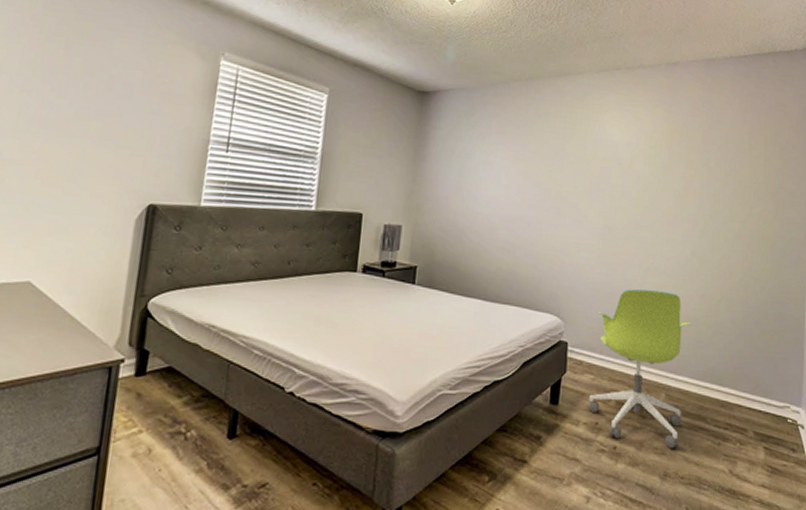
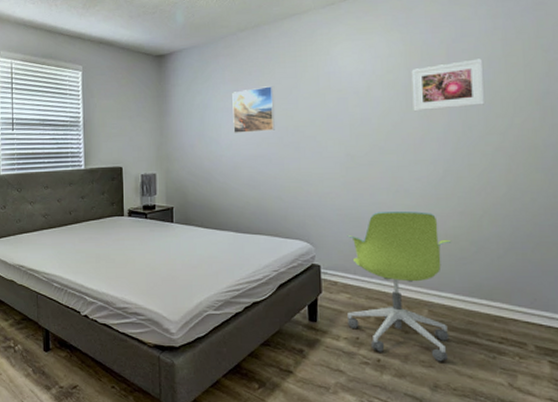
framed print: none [494,144,542,193] -> present [232,86,275,134]
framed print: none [669,147,732,192] -> present [411,58,485,112]

